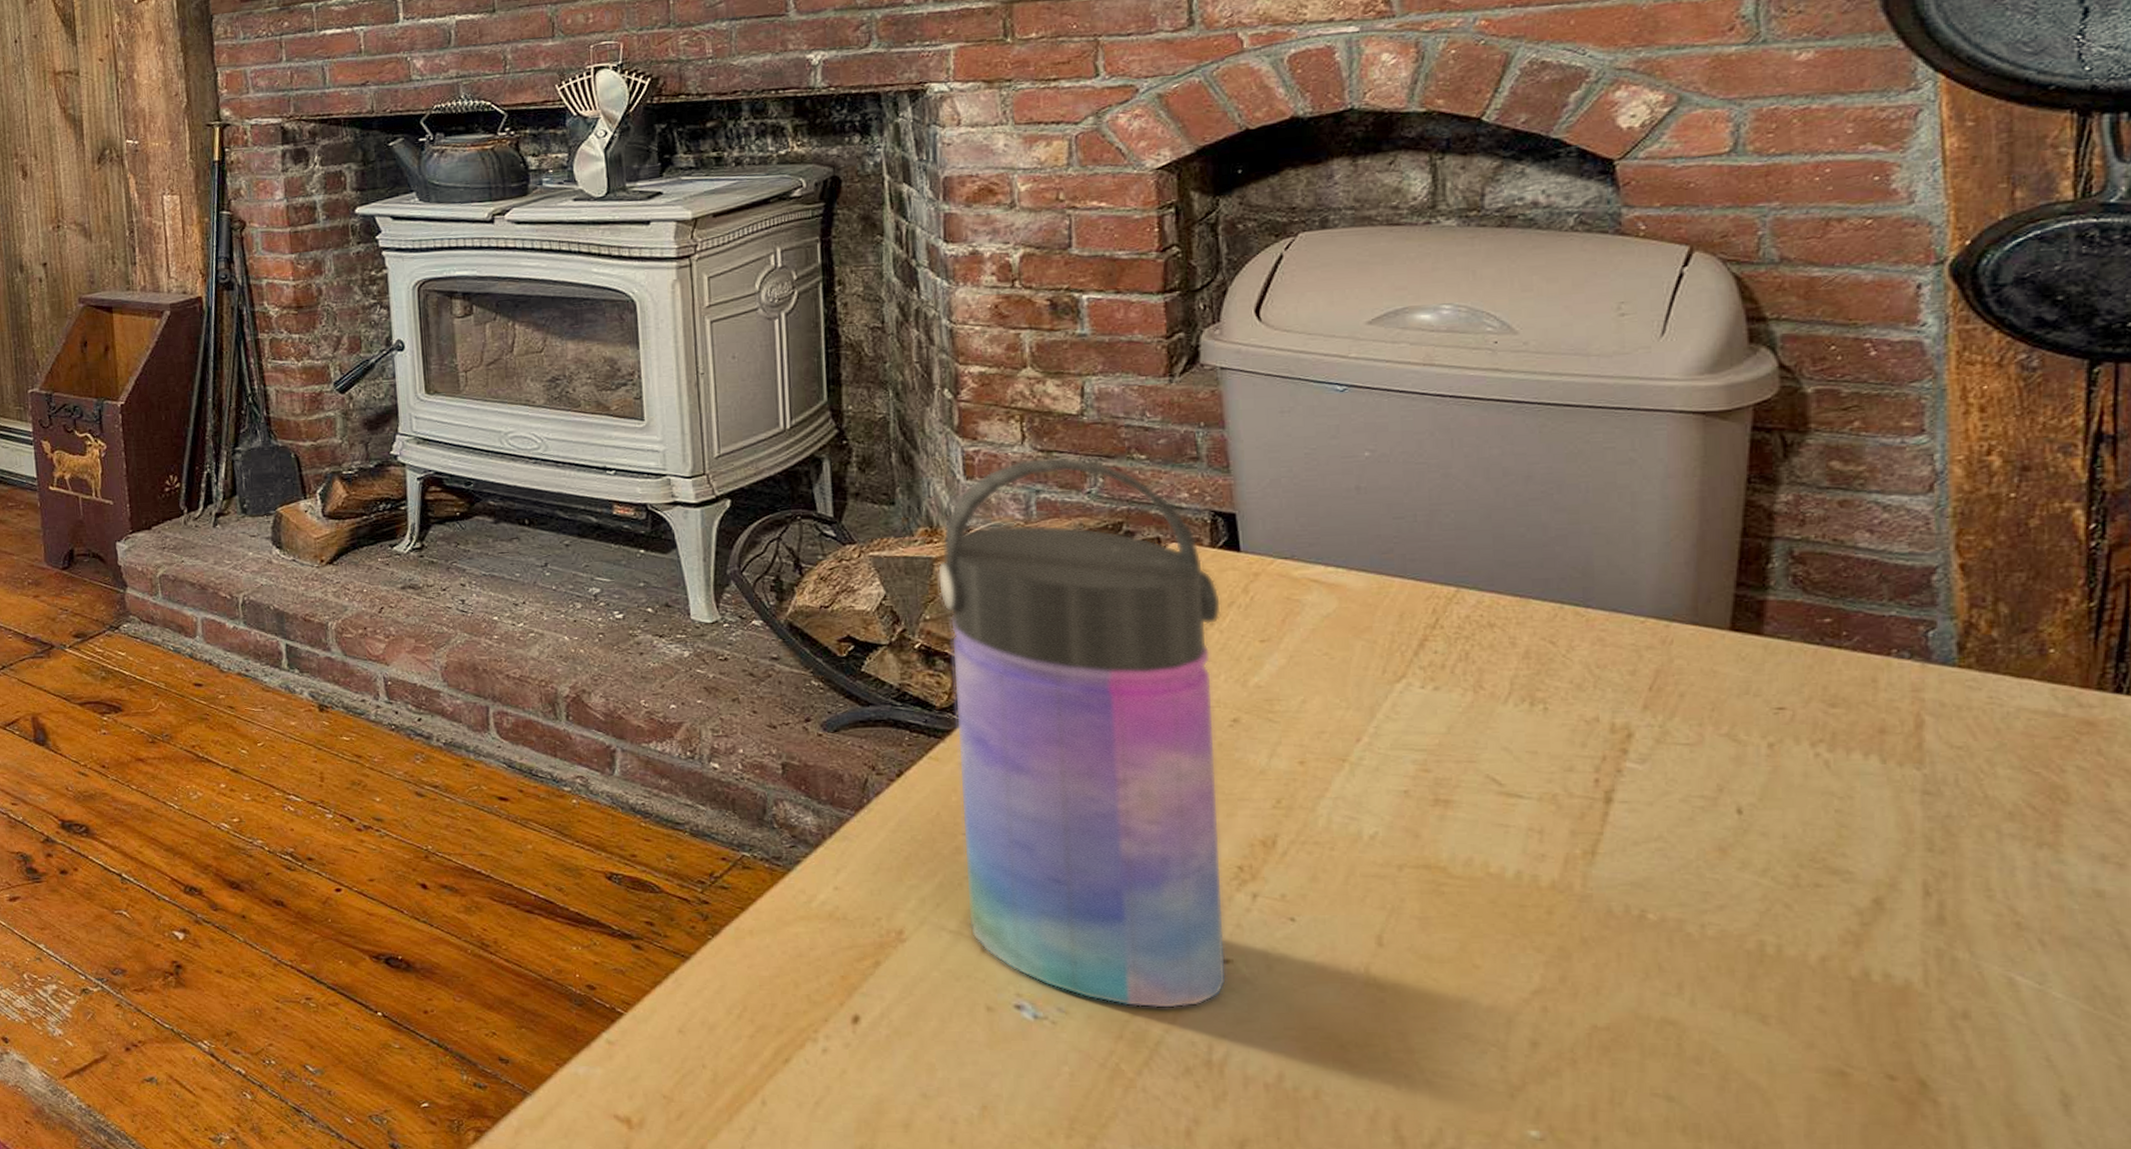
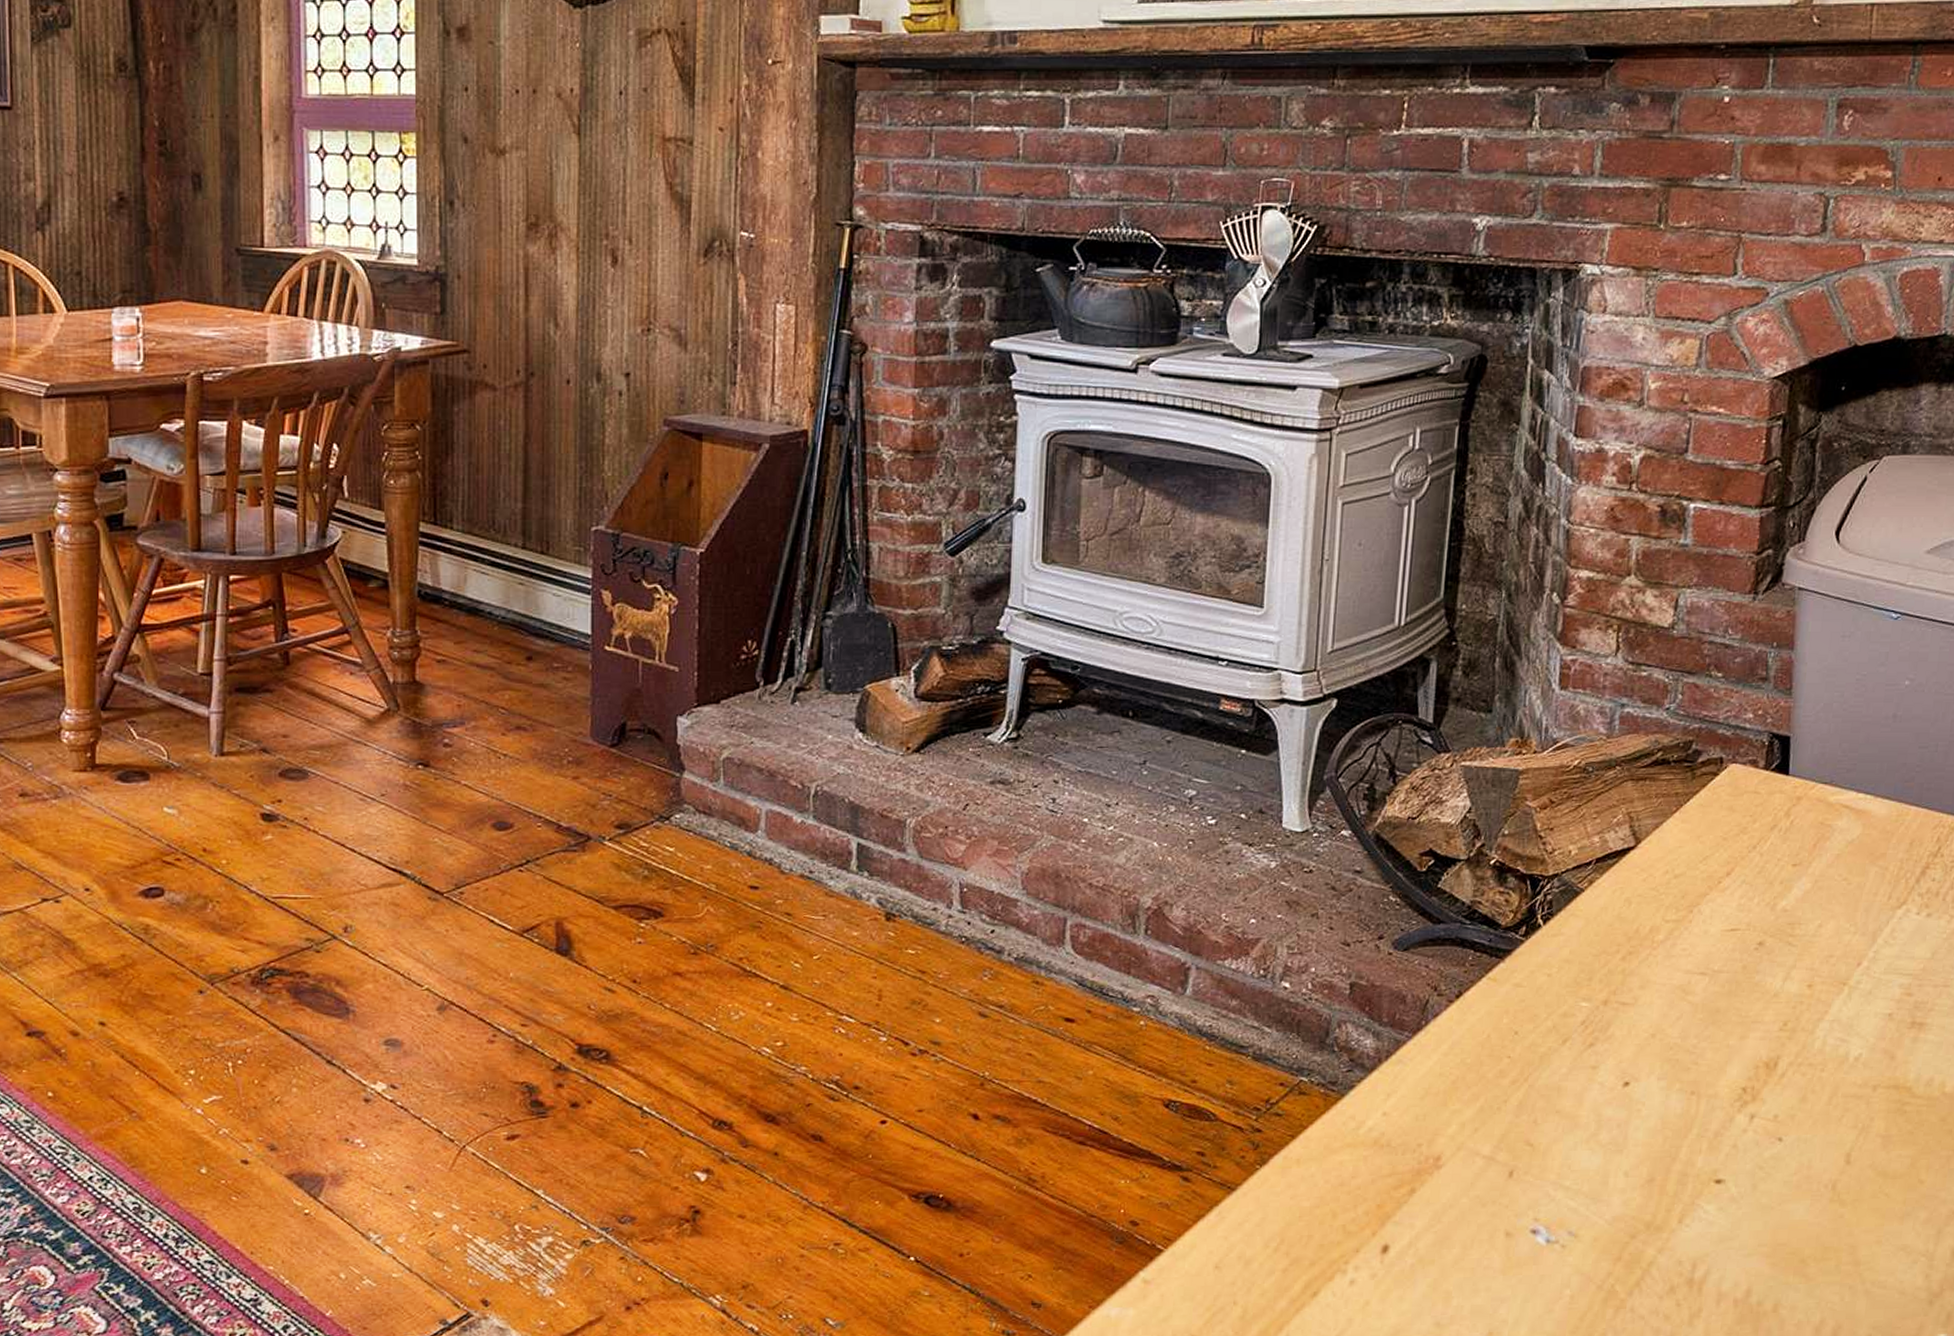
water bottle: present [937,455,1227,1009] -> none [1501,669,1766,1230]

